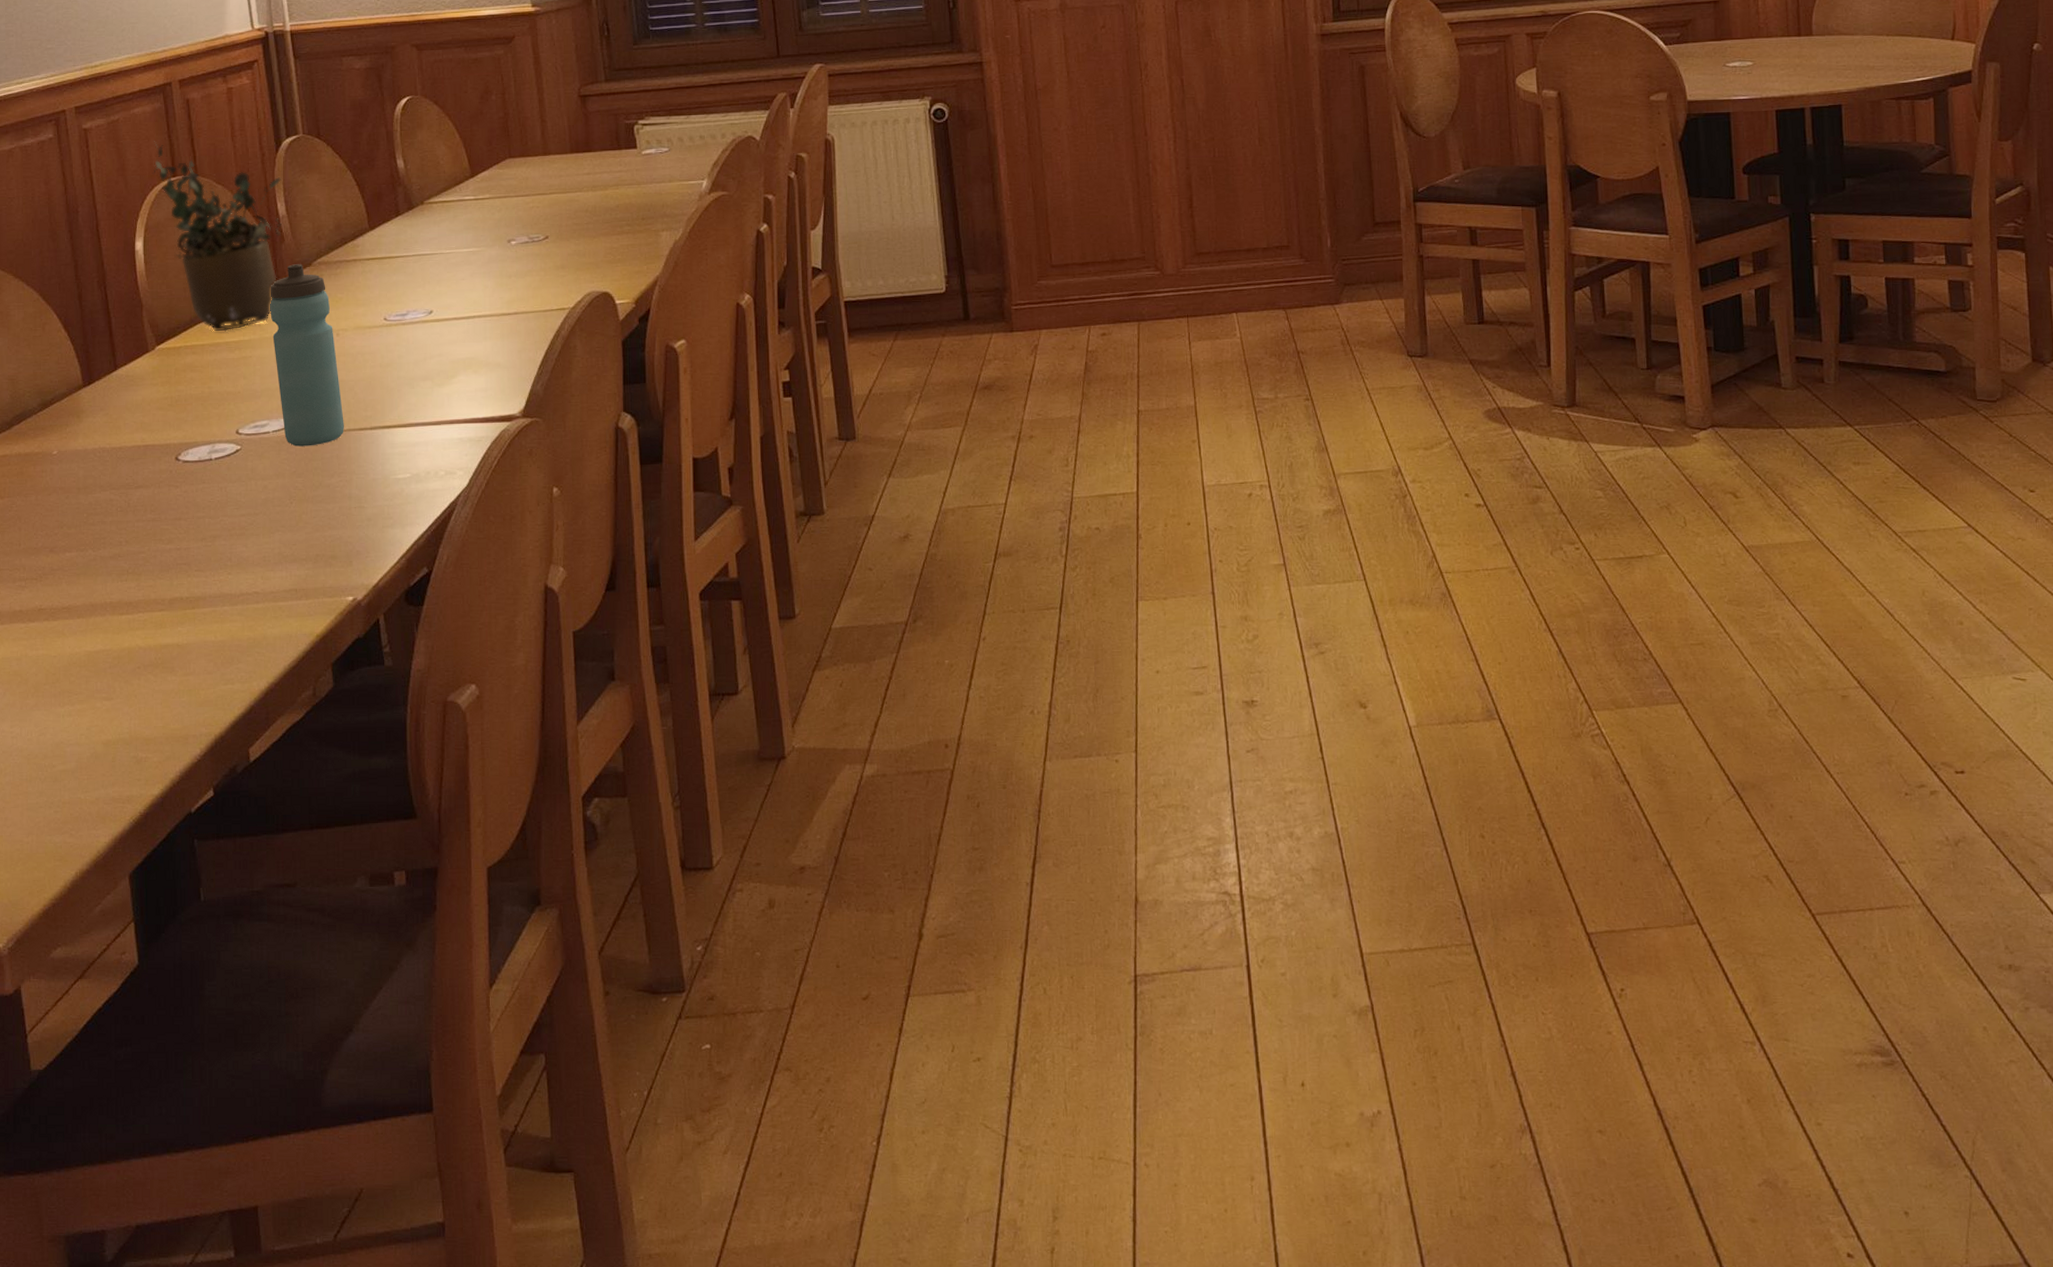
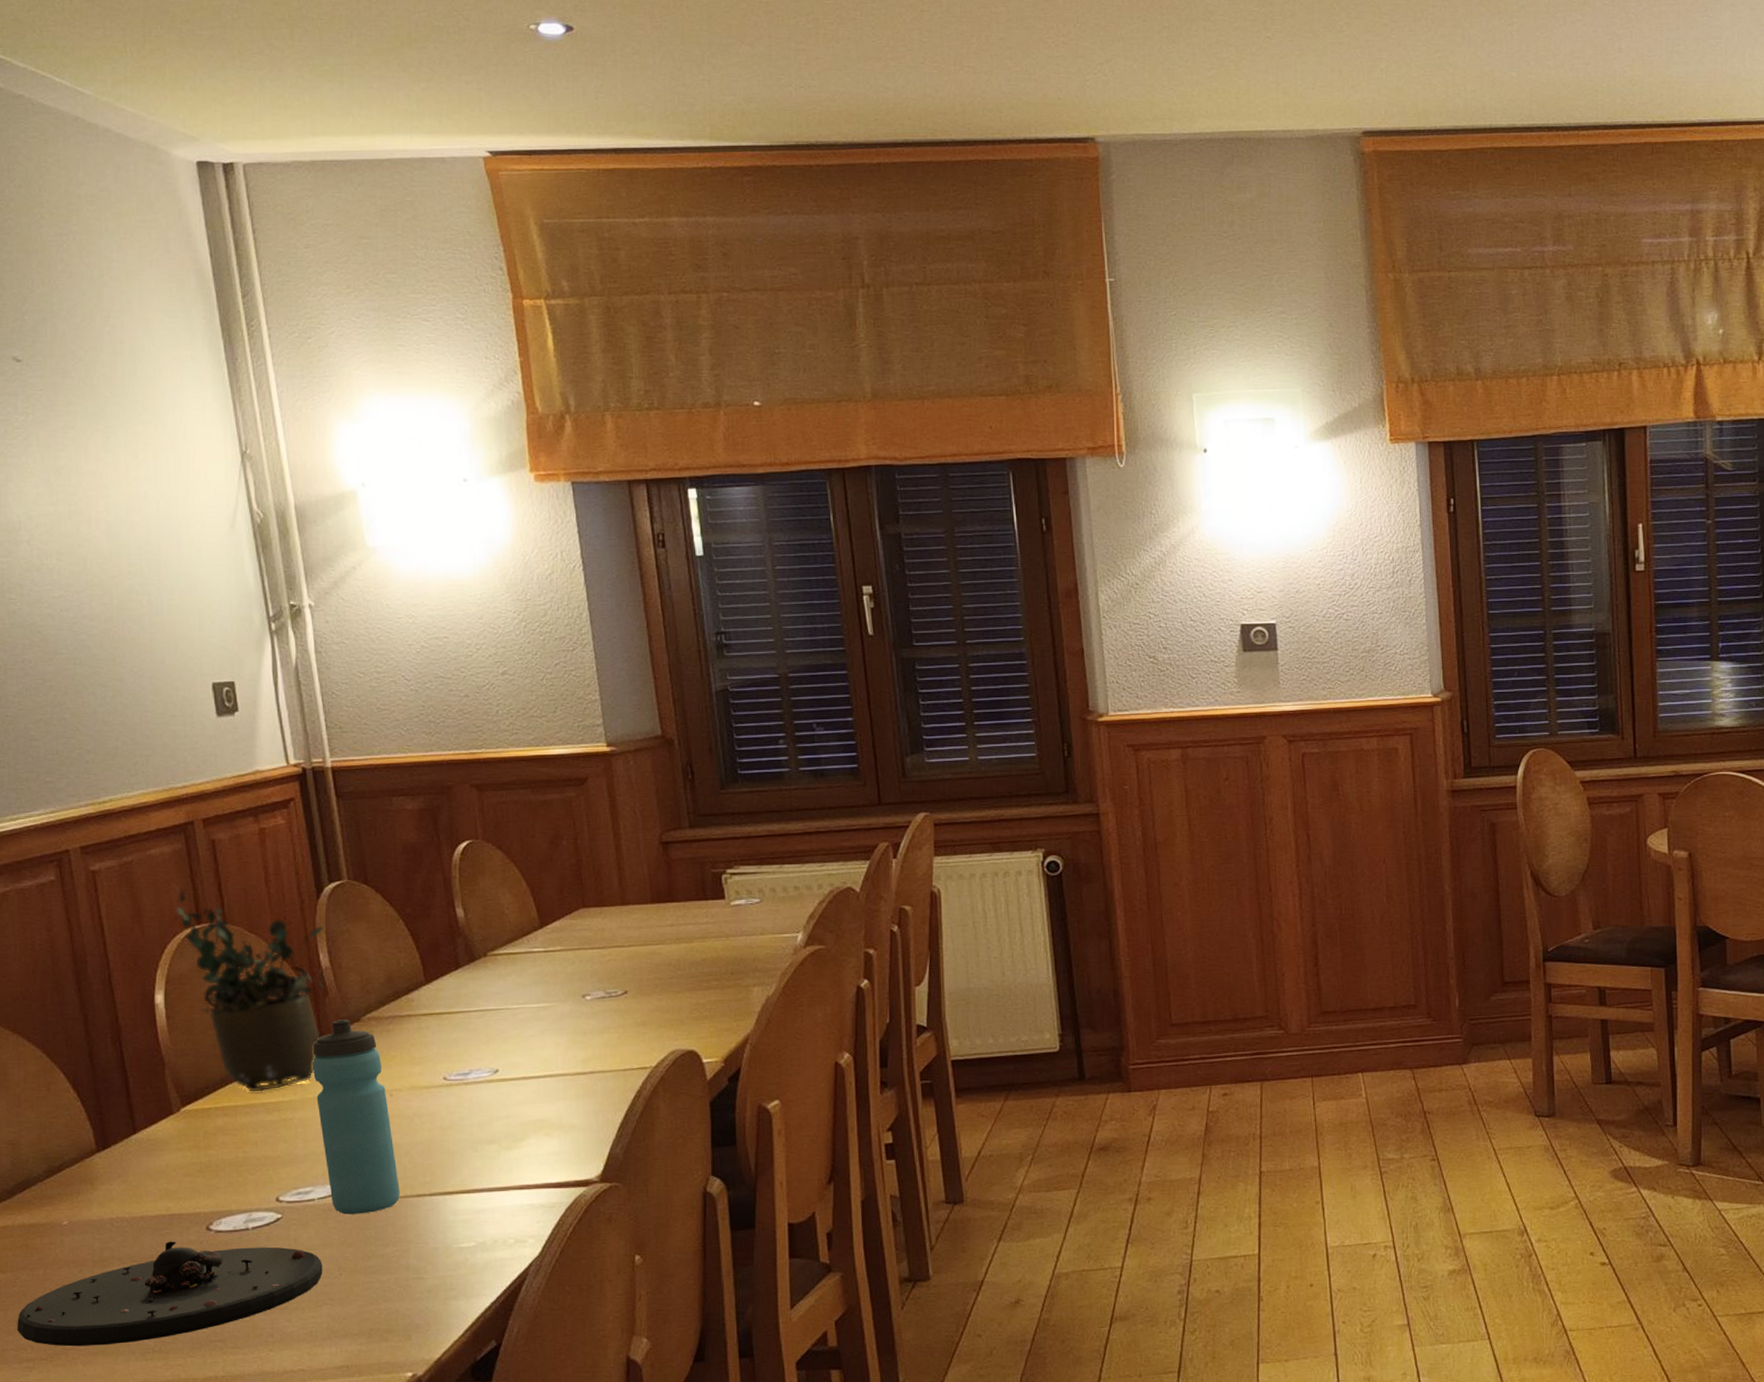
plate: none [12,470,276,568] -> present [17,1241,323,1347]

